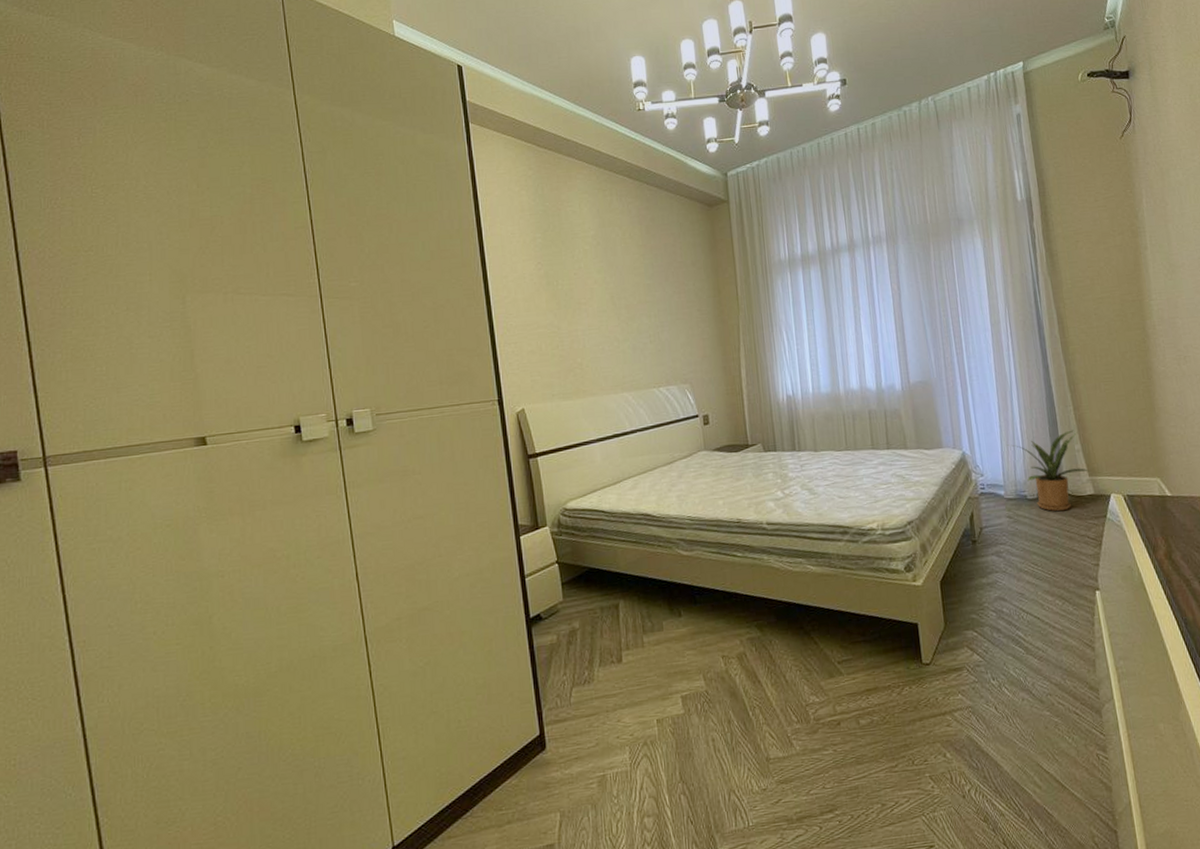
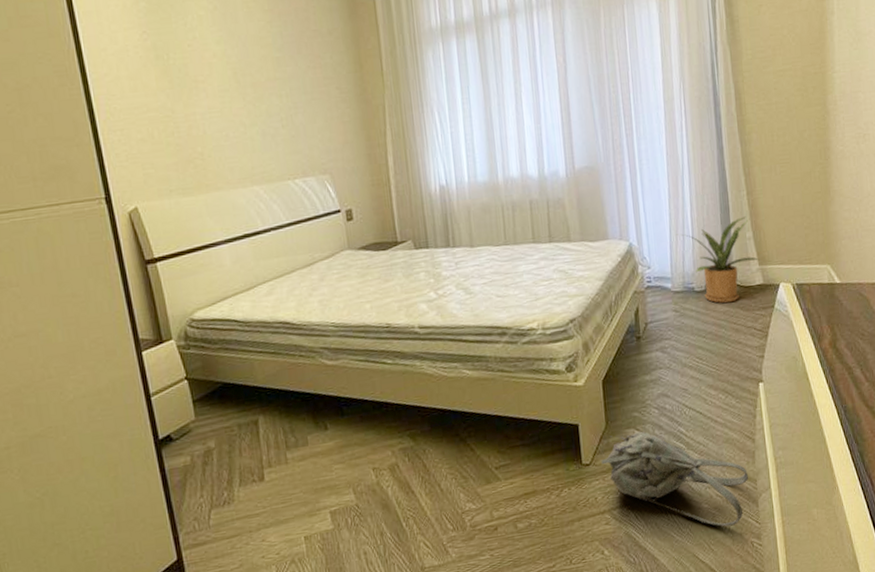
backpack: none [941,633,1091,737] -> present [601,431,749,527]

